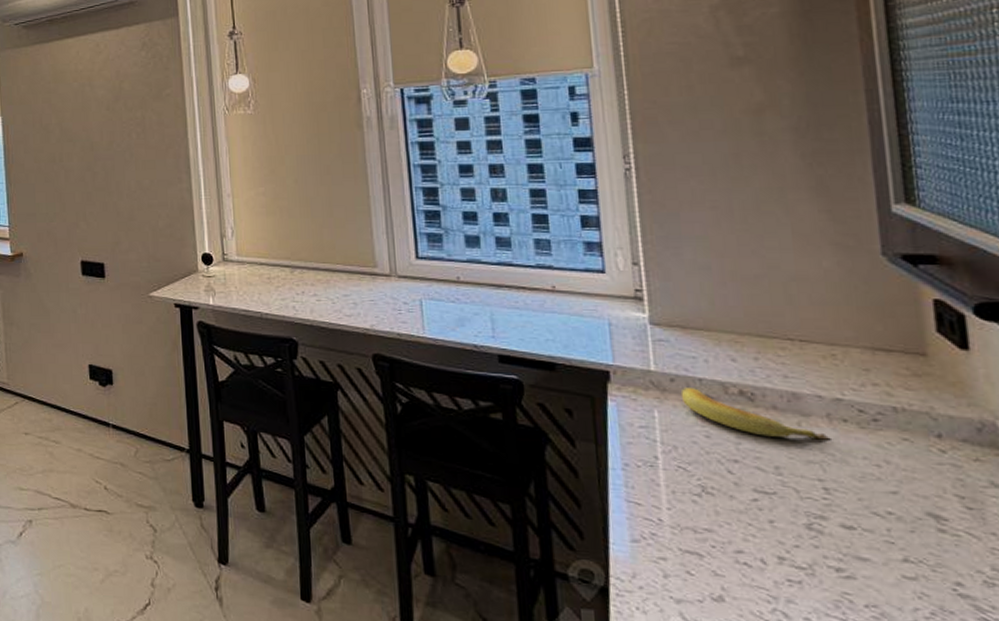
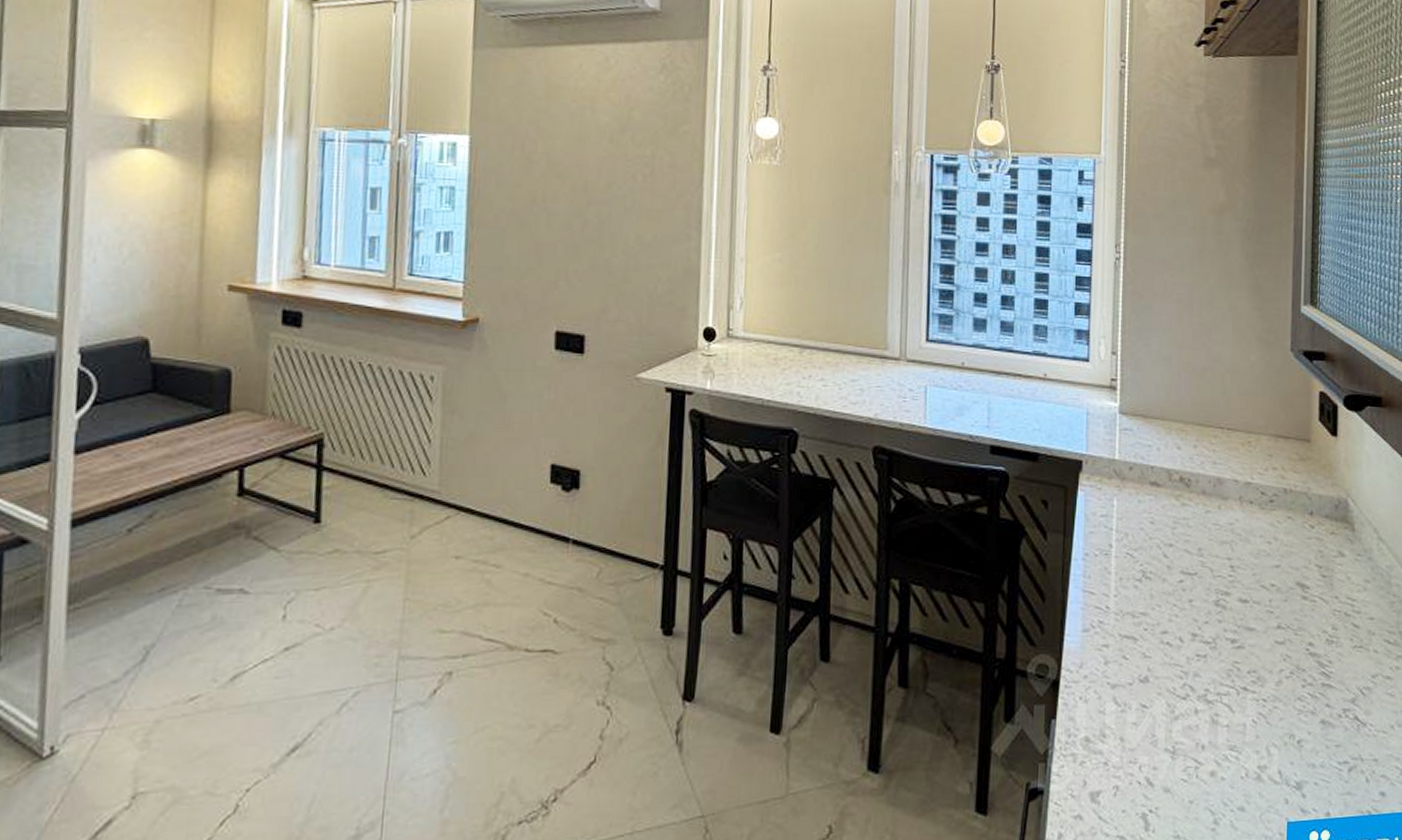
banana: present [680,388,829,440] -> none [1136,476,1239,521]

